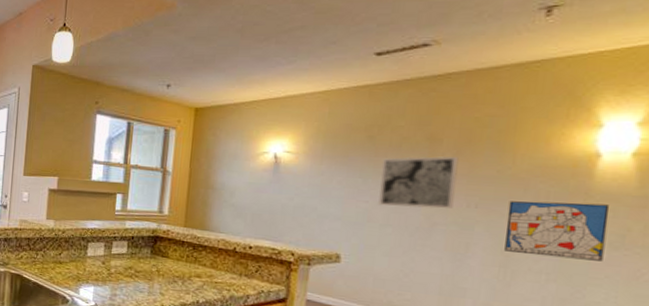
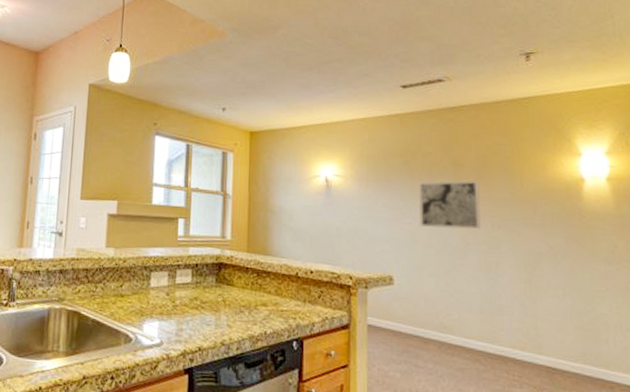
wall art: present [504,201,610,261] -> none [524,221,602,275]

